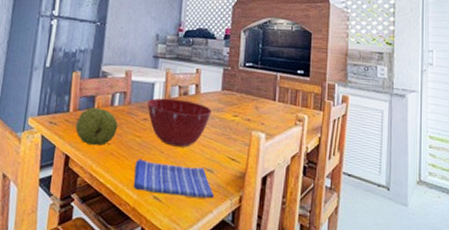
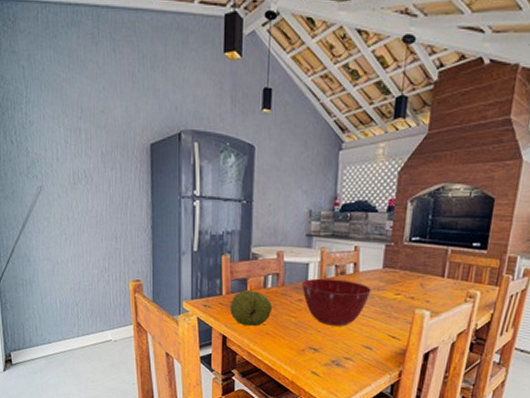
dish towel: present [133,159,215,199] -> none [291,338,373,374]

